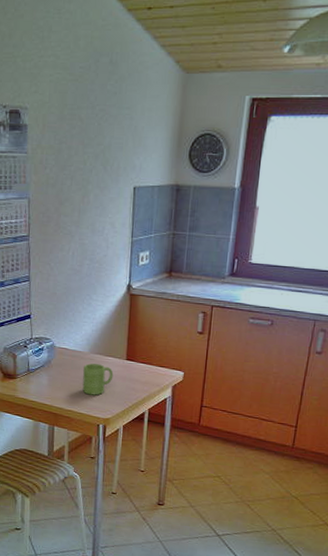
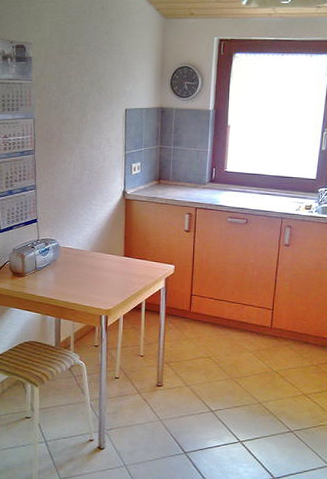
mug: present [82,363,114,396] -> none [85,261,113,289]

